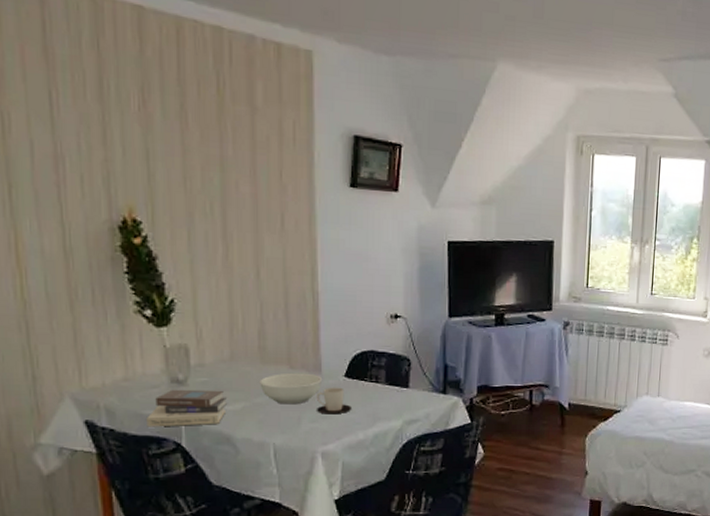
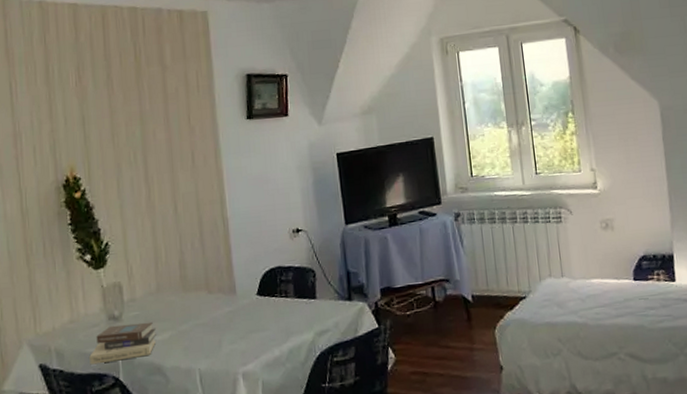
bowl: present [260,372,323,405] -> none [183,295,238,329]
cup: present [316,387,351,415] -> none [233,306,266,334]

